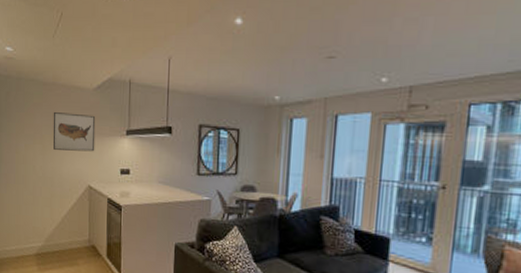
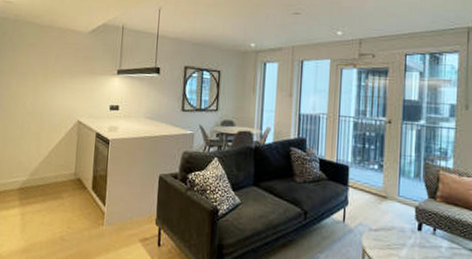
wall art: present [53,112,96,152] -> none [45,52,89,89]

